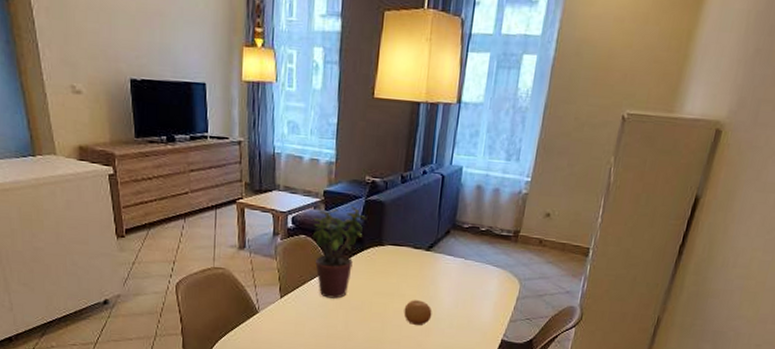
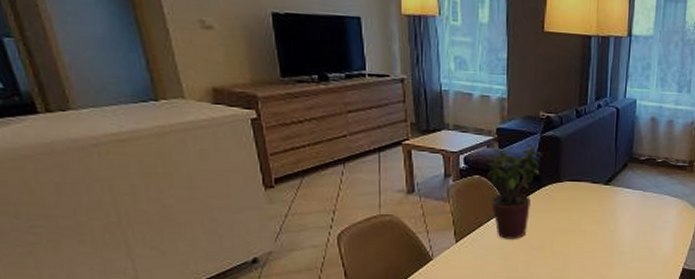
fruit: present [404,300,432,325] -> none [585,235,614,260]

